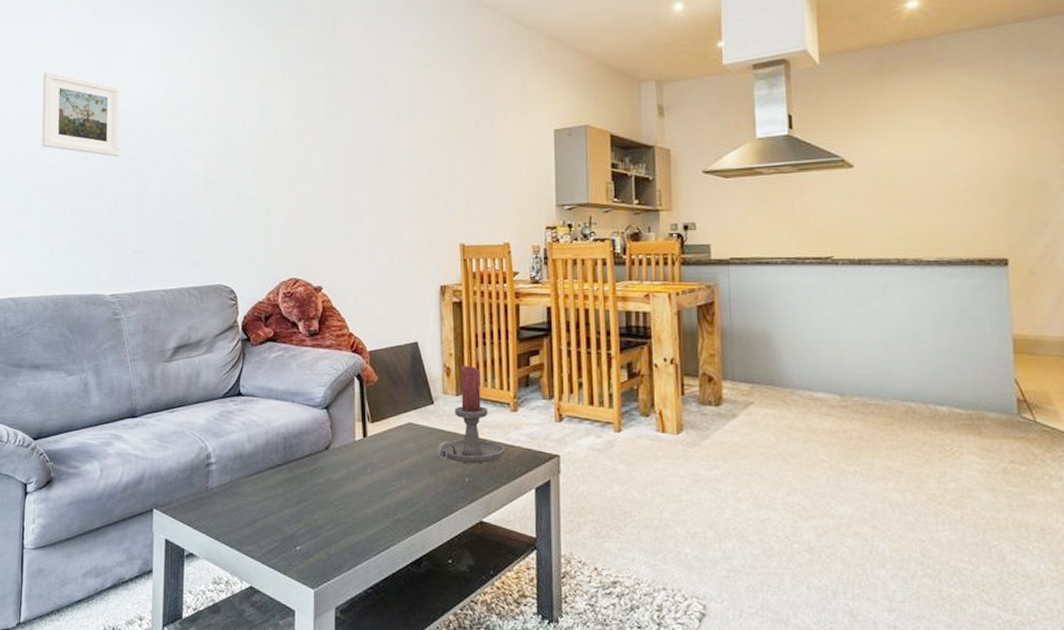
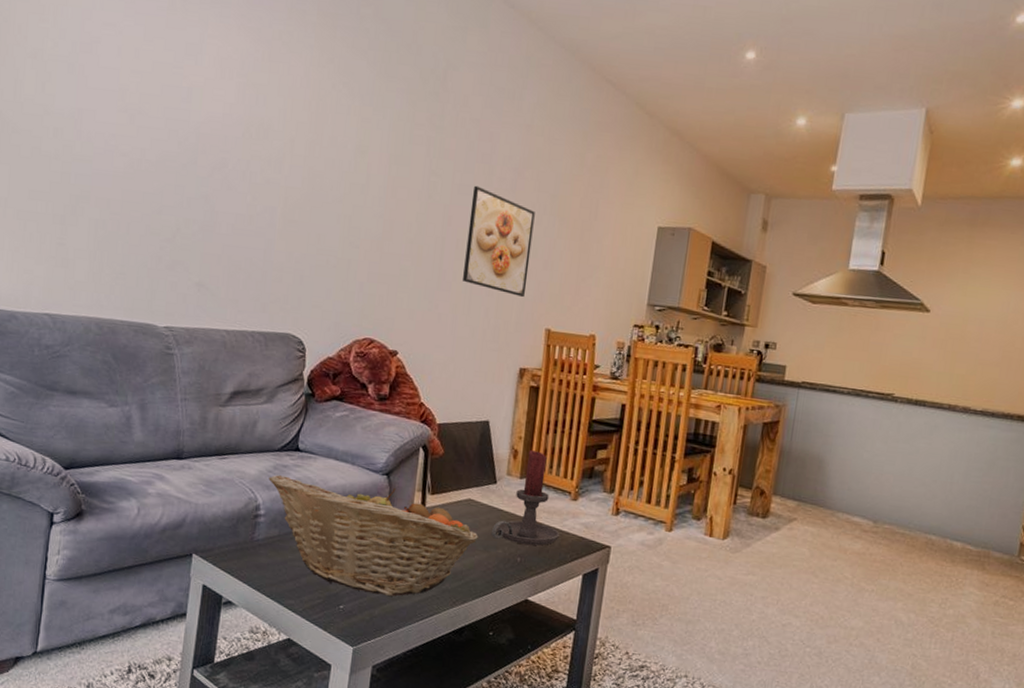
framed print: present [42,70,122,157] -> none [96,60,197,176]
fruit basket: none [216,420,423,532] -> present [268,475,479,596]
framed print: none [372,121,435,218] -> present [463,185,535,298]

